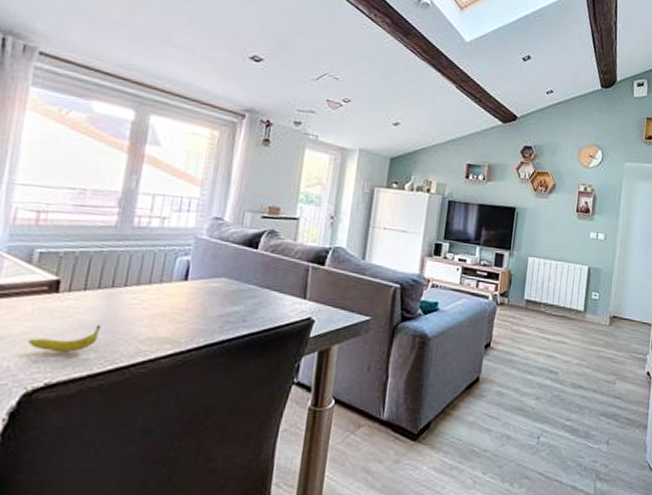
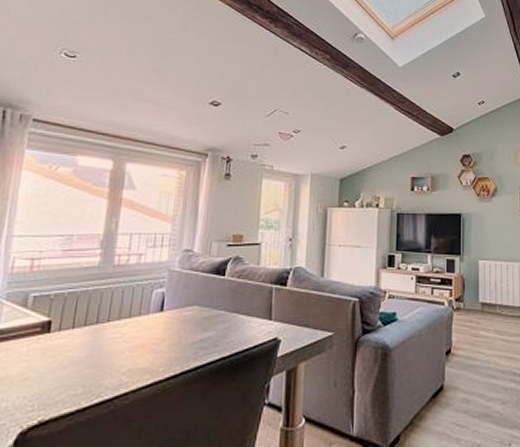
fruit: present [28,325,101,353] -> none [24,360,88,390]

